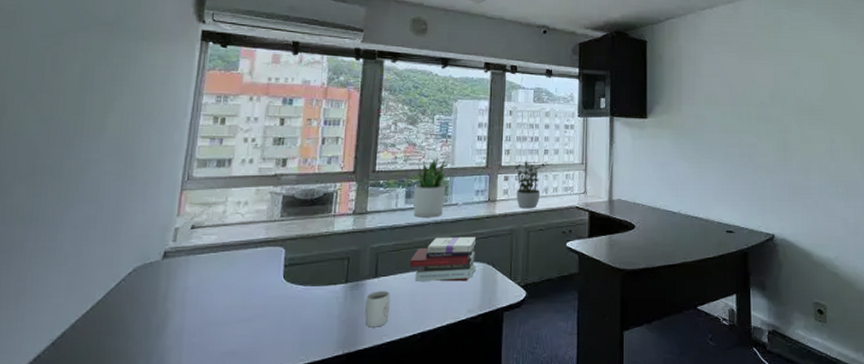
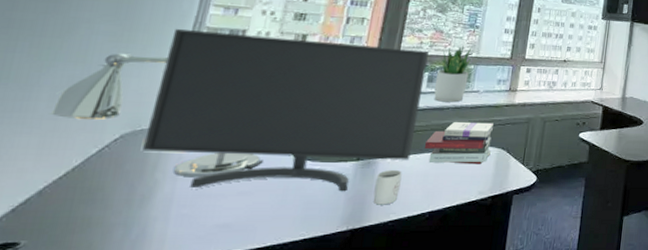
desk lamp: none [72,189,259,306] -> present [48,52,263,176]
computer monitor: none [153,162,404,318] -> present [142,28,429,192]
potted plant: present [514,161,541,208] -> none [536,56,563,100]

